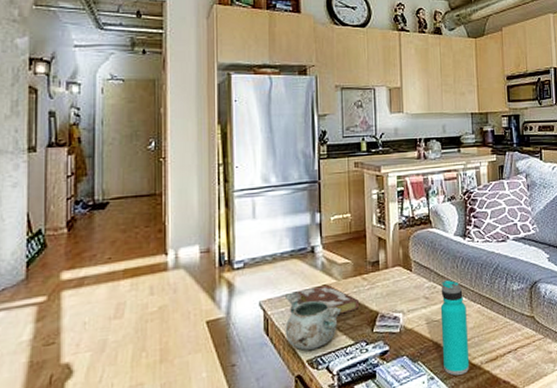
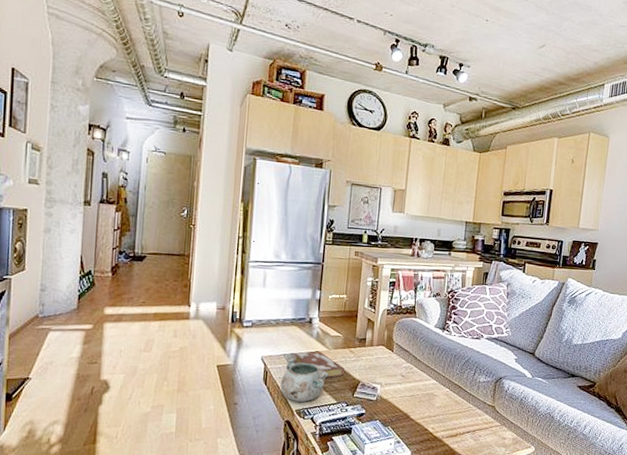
water bottle: present [440,279,470,376] -> none [409,363,436,443]

